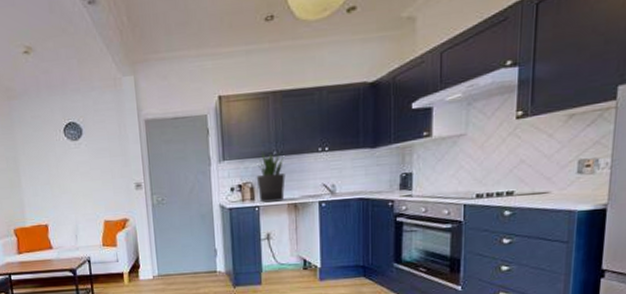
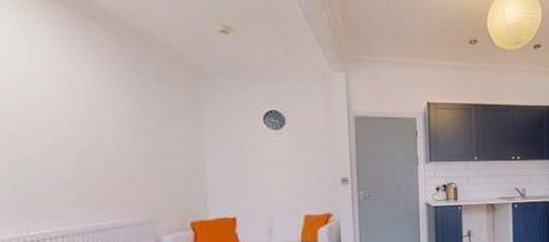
planter: present [256,152,285,203] -> none [459,156,485,202]

